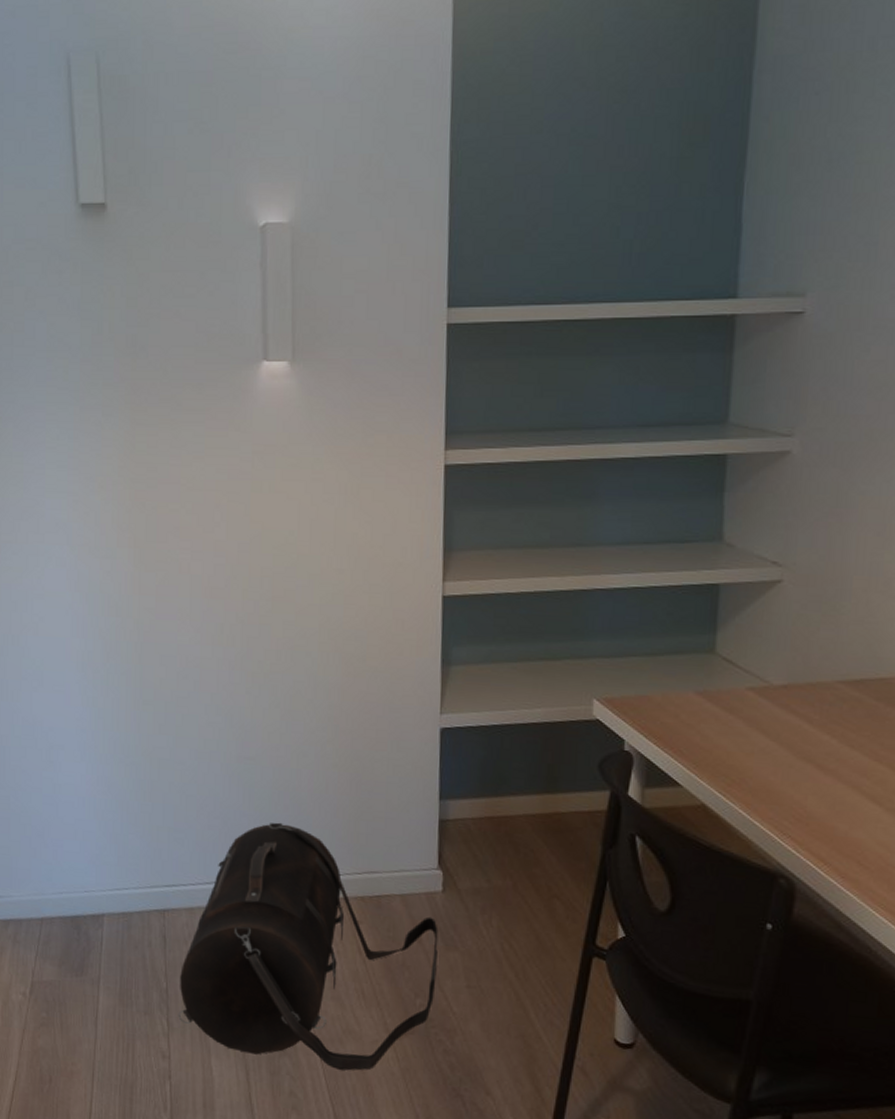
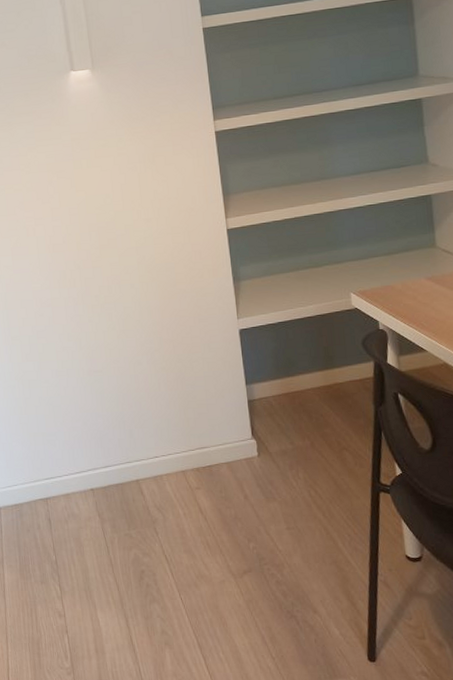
duffel bag: present [178,822,438,1071] -> none [65,418,263,608]

